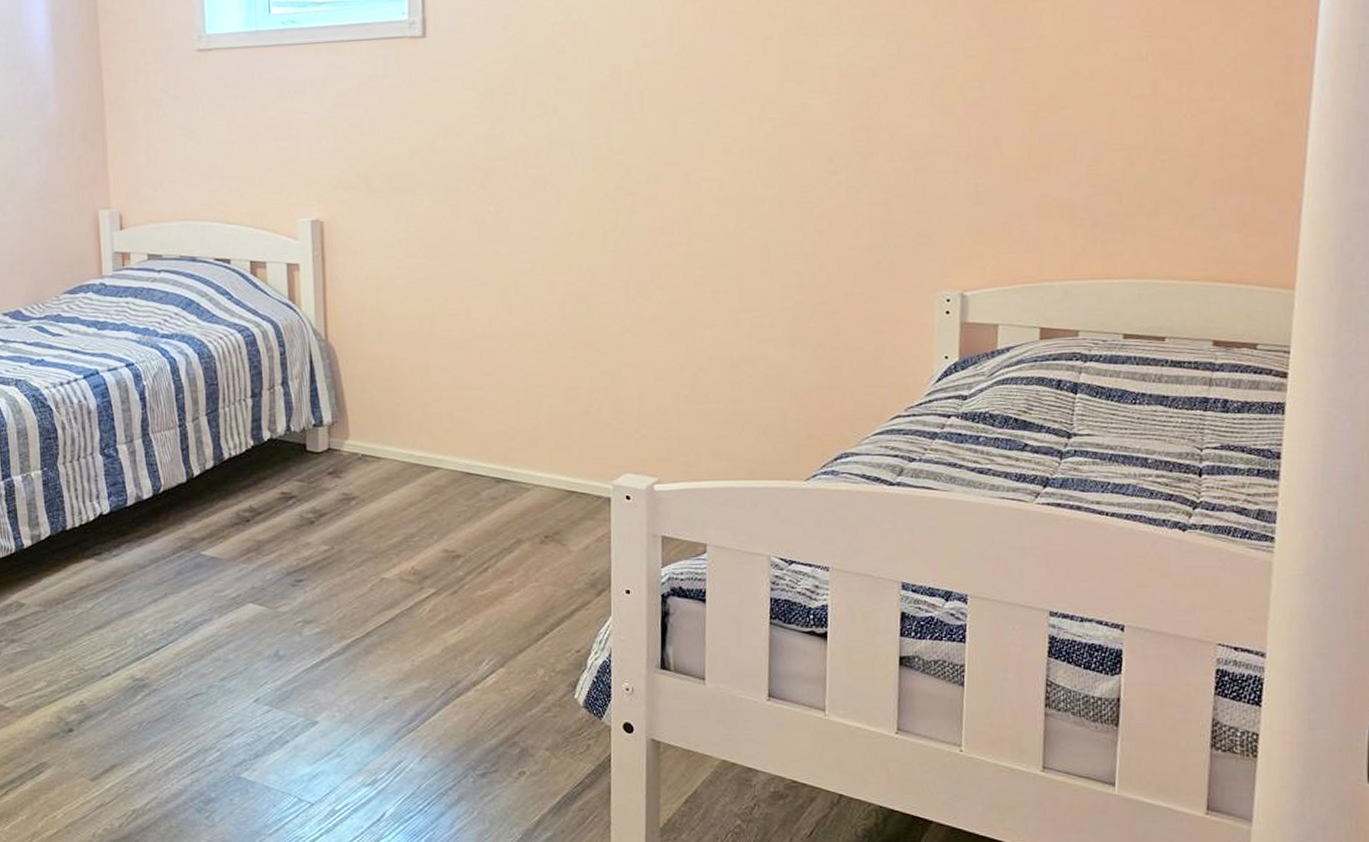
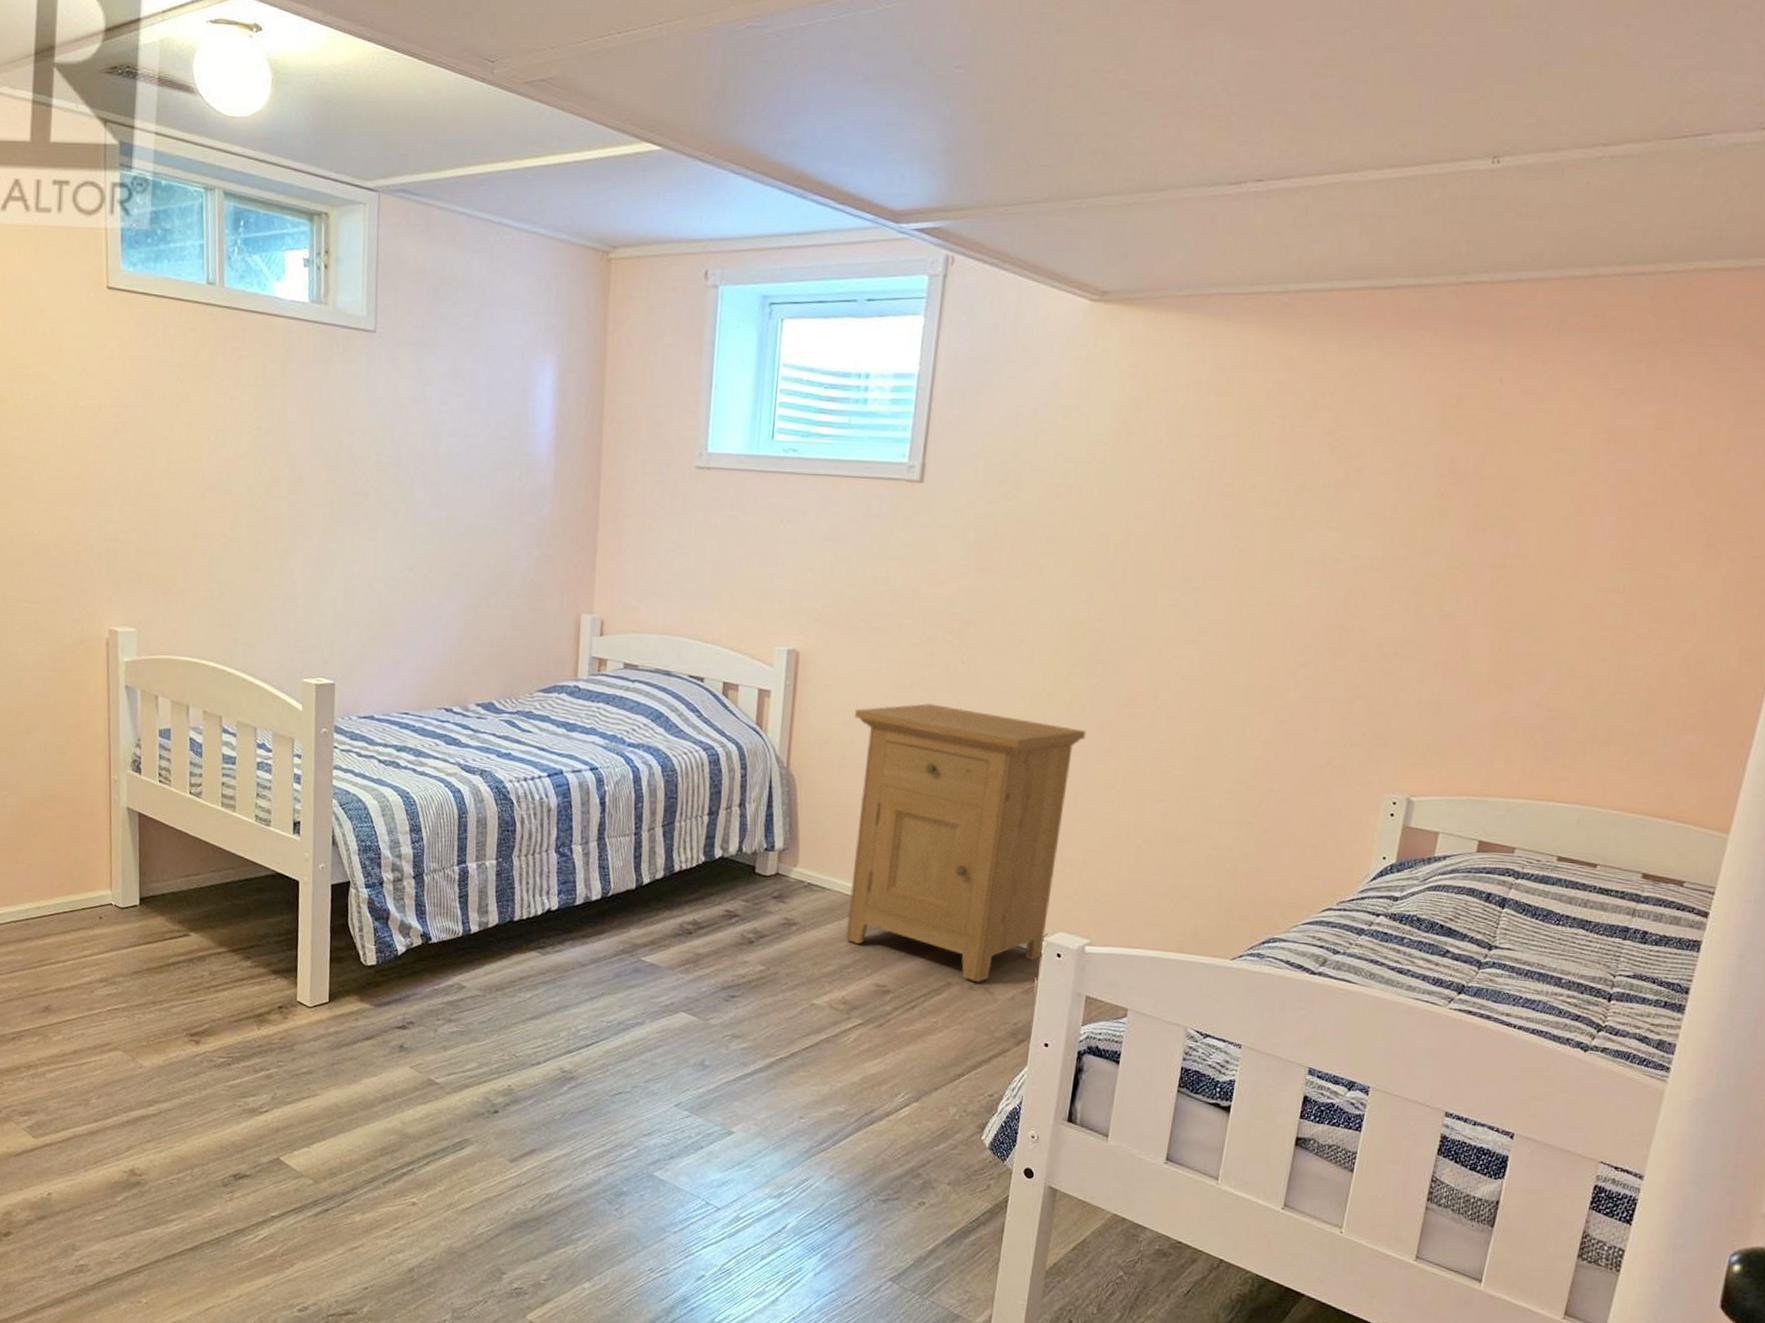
nightstand: none [387,257,625,535] -> present [845,703,1086,982]

